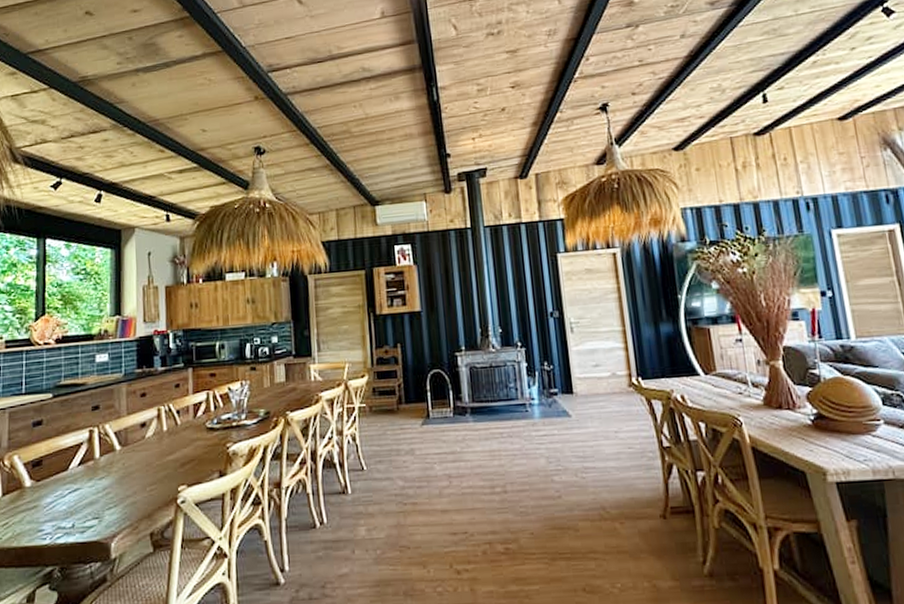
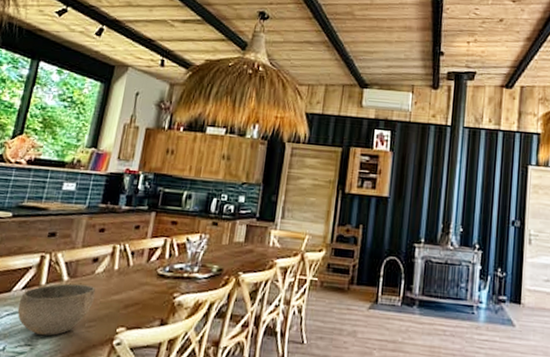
bowl: none [78,450,151,507] -> present [17,283,96,336]

